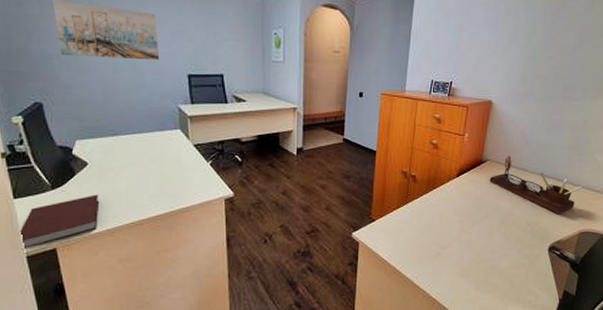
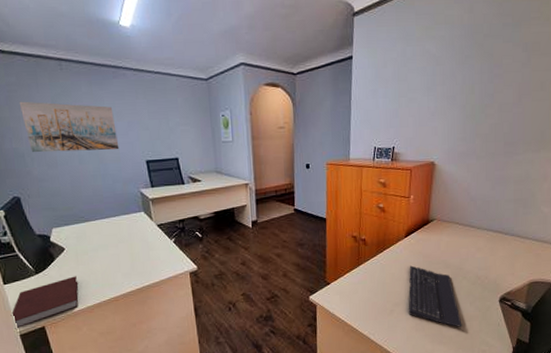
keyboard: none [454,207,509,275] -> present [408,265,462,327]
desk organizer: present [489,155,583,214] -> none [437,213,530,267]

